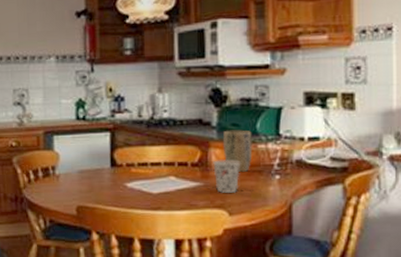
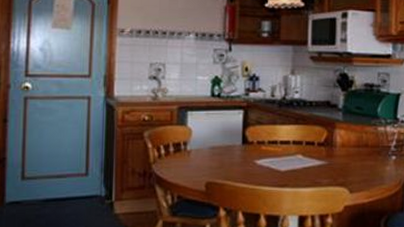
cup: present [213,160,240,193] -> none [337,140,361,172]
plant pot: present [222,130,253,172] -> none [347,113,373,152]

